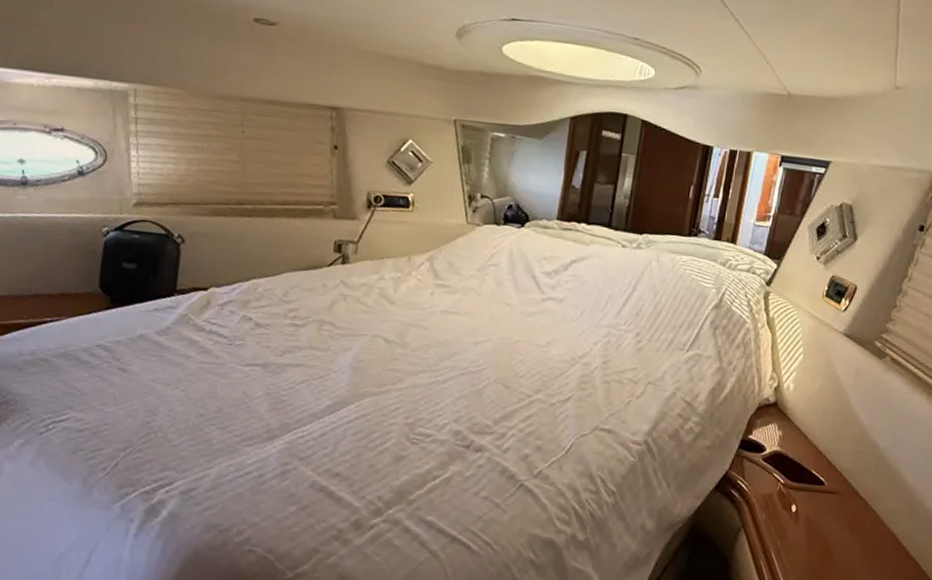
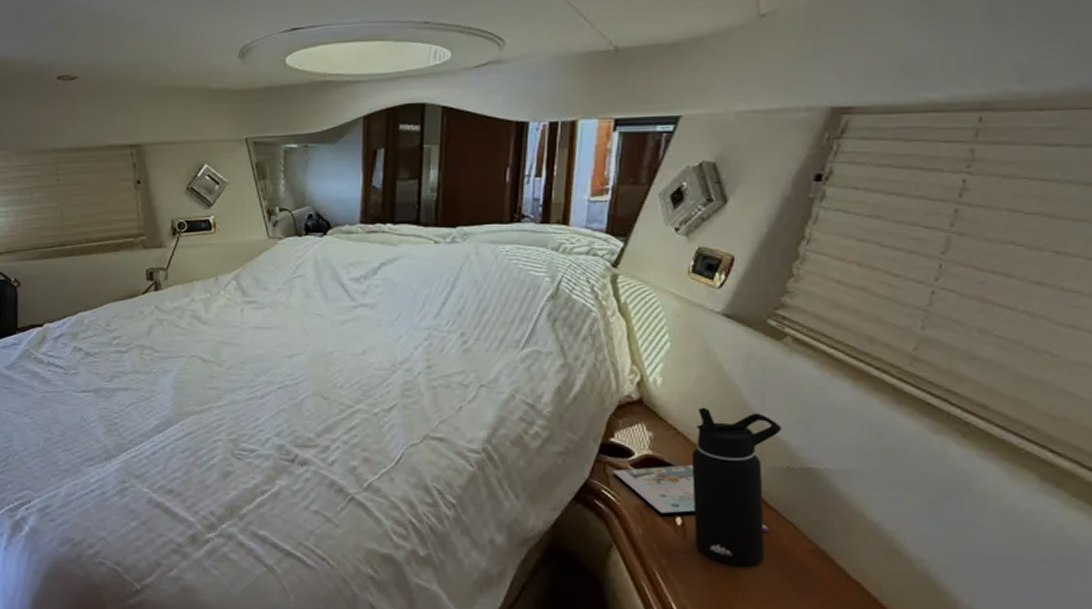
magazine: none [747,460,858,518] -> present [612,464,769,532]
water bottle: none [804,412,876,547] -> present [691,408,782,567]

